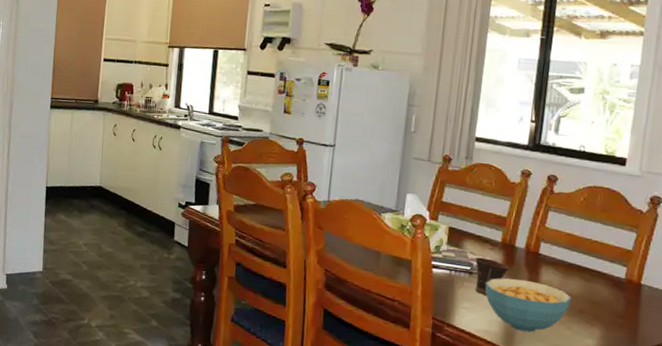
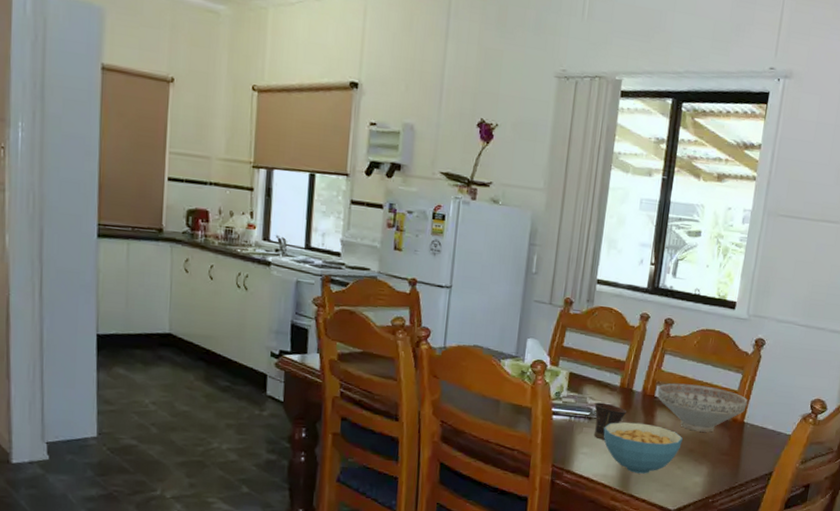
decorative bowl: none [542,240,645,293] -> present [657,383,748,432]

